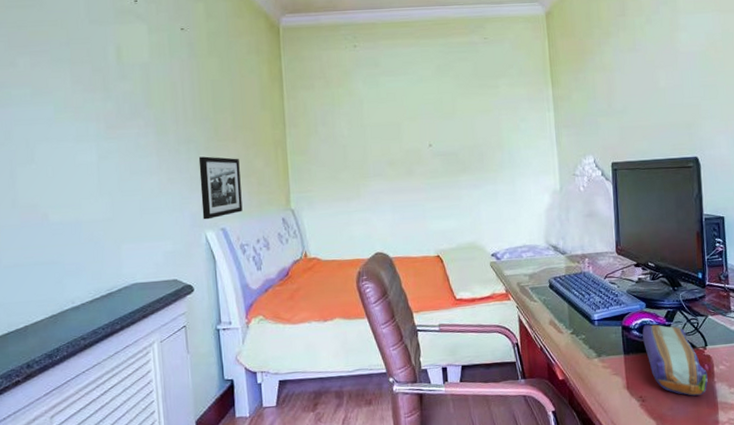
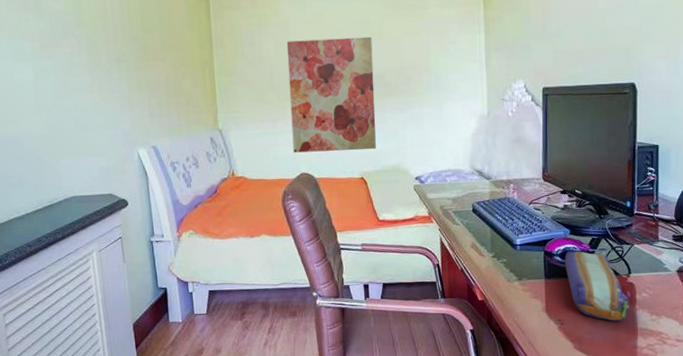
picture frame: present [198,156,243,220] -> none [129,76,172,138]
wall art: none [360,115,452,232] -> present [286,36,376,153]

